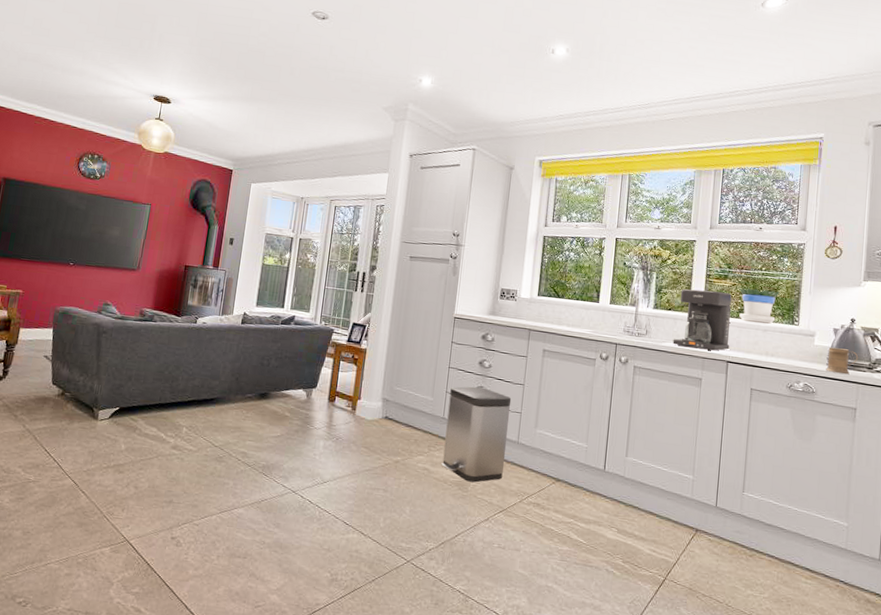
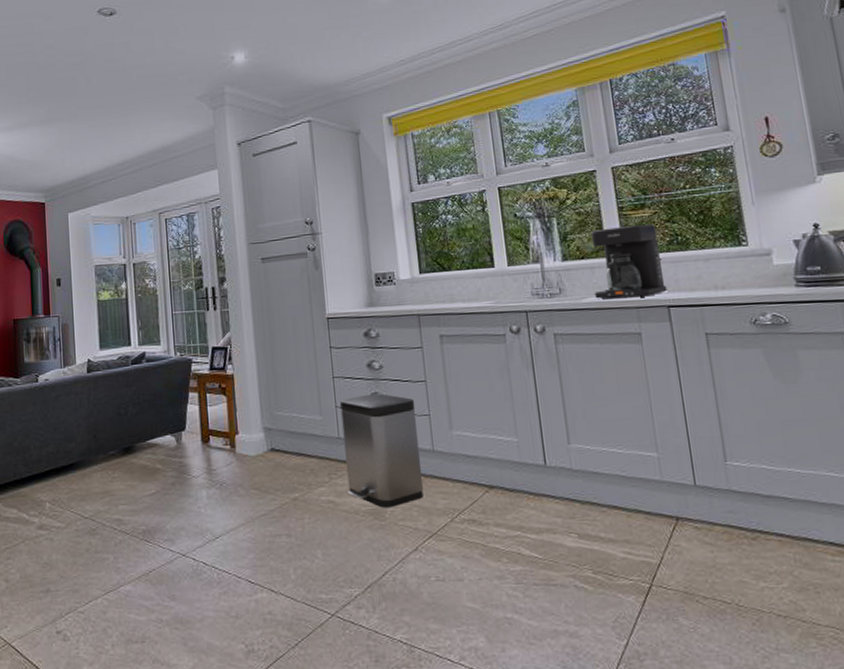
flowerpot: present [739,288,780,325] -> none [662,210,717,255]
mug: present [826,347,859,375] -> none [792,262,835,295]

